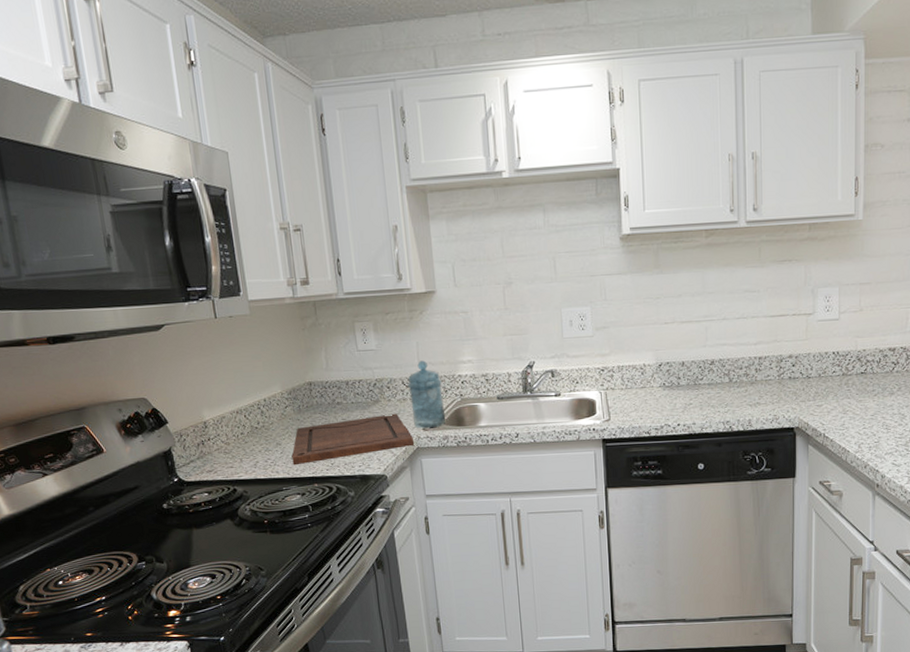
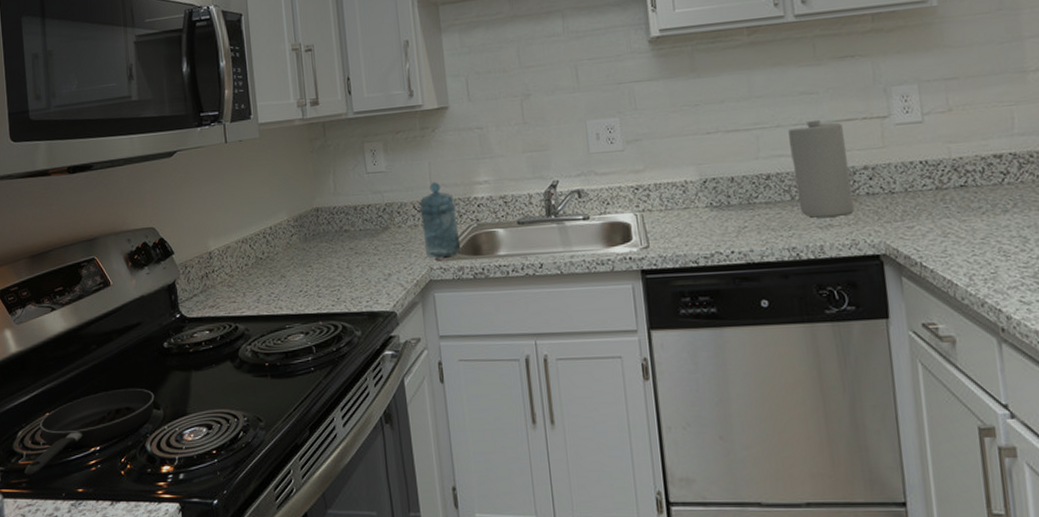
frying pan: none [30,545,158,624] -> present [24,388,155,475]
cutting board: present [291,413,414,466] -> none [296,241,426,301]
paper towel holder: none [732,314,778,397] -> present [788,119,854,218]

